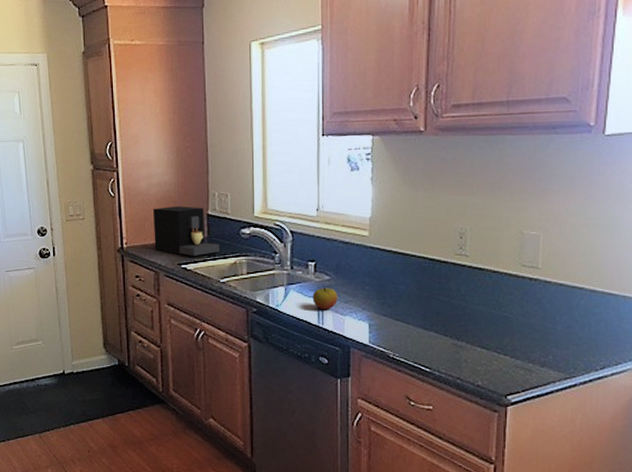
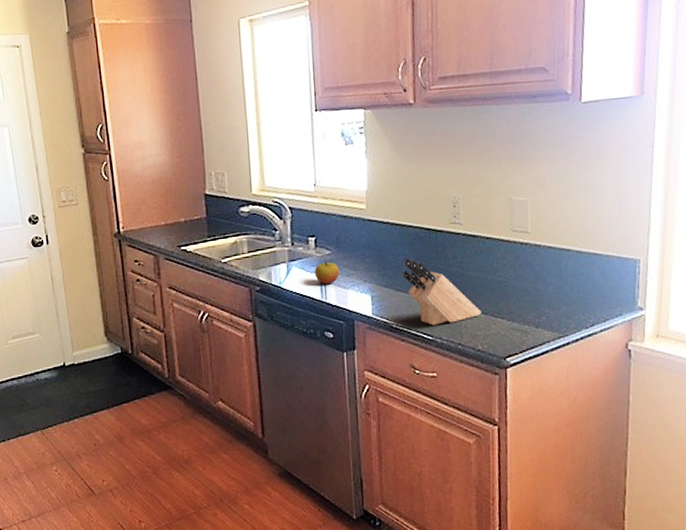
coffee maker: present [153,206,219,256] -> none [149,187,219,238]
knife block: none [403,287,483,357] -> present [402,257,481,325]

